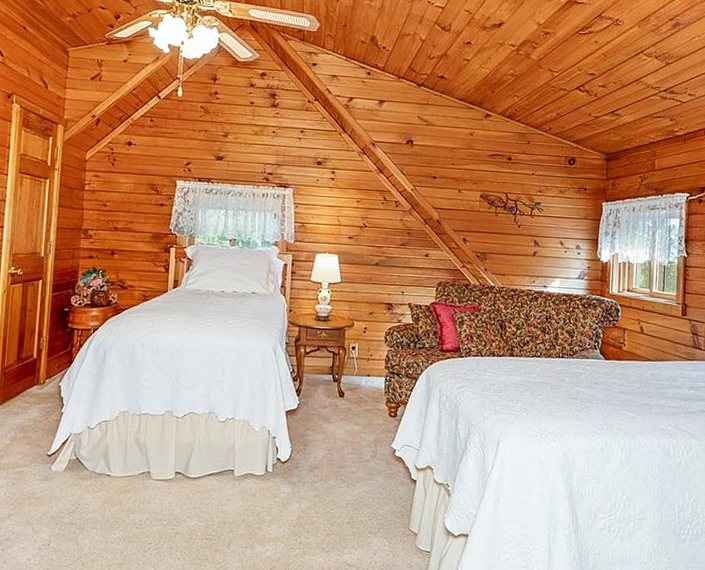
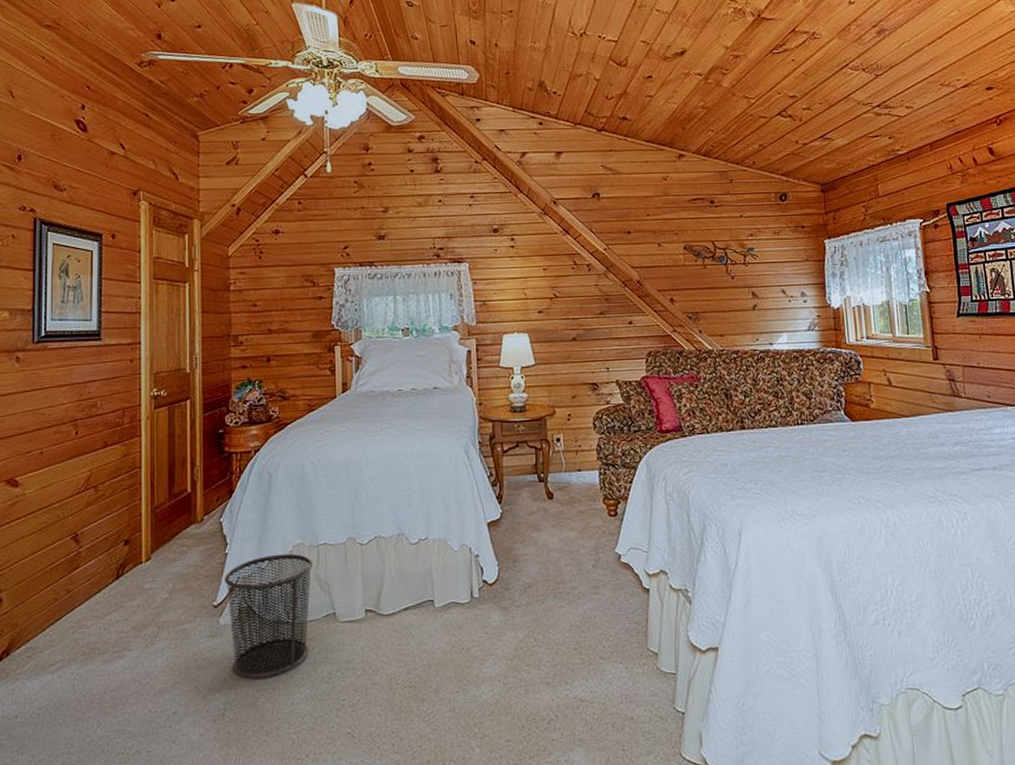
waste bin: none [58,418,135,518] -> present [224,553,313,679]

